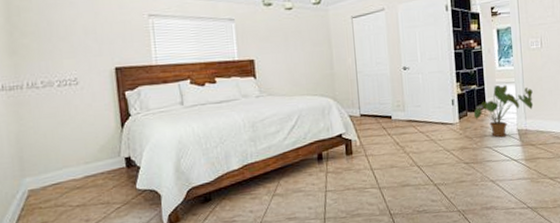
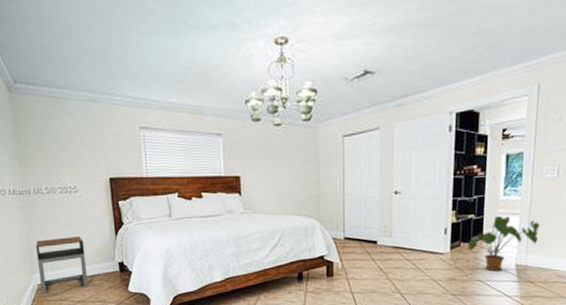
nightstand: none [27,132,89,202] -> present [36,237,88,295]

